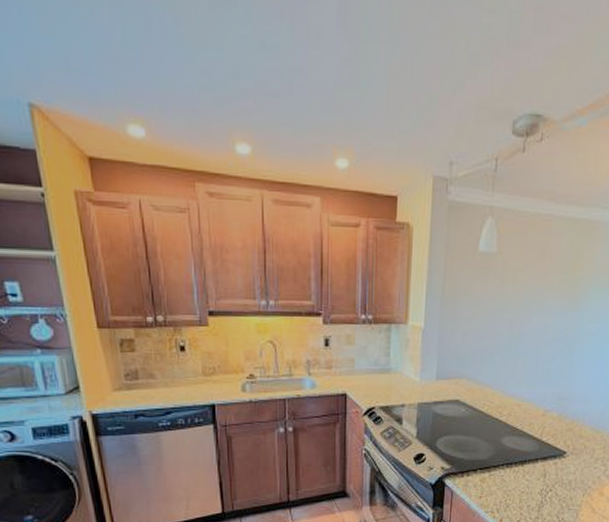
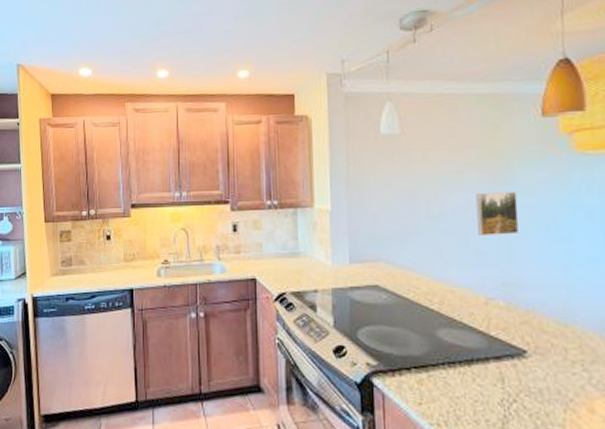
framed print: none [548,317,584,357] -> present [475,192,520,235]

